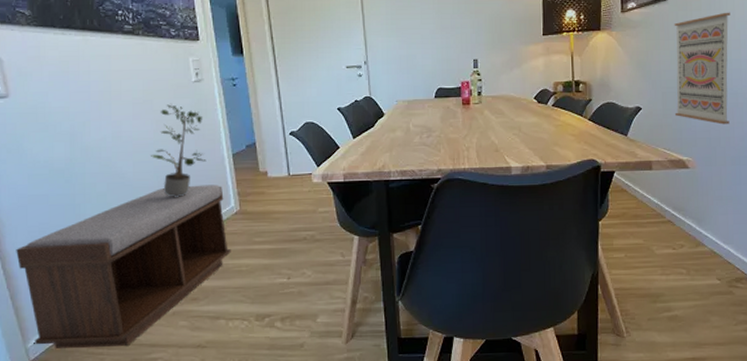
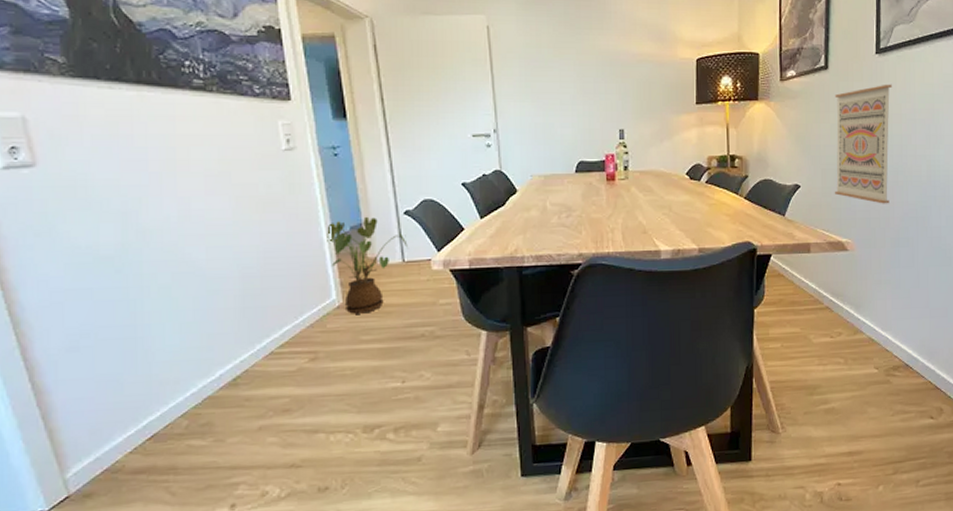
bench: present [16,184,231,348] -> none [49,273,332,478]
potted plant: present [151,103,207,197] -> none [229,175,301,289]
house plant: none [227,136,293,219] -> present [327,216,408,314]

